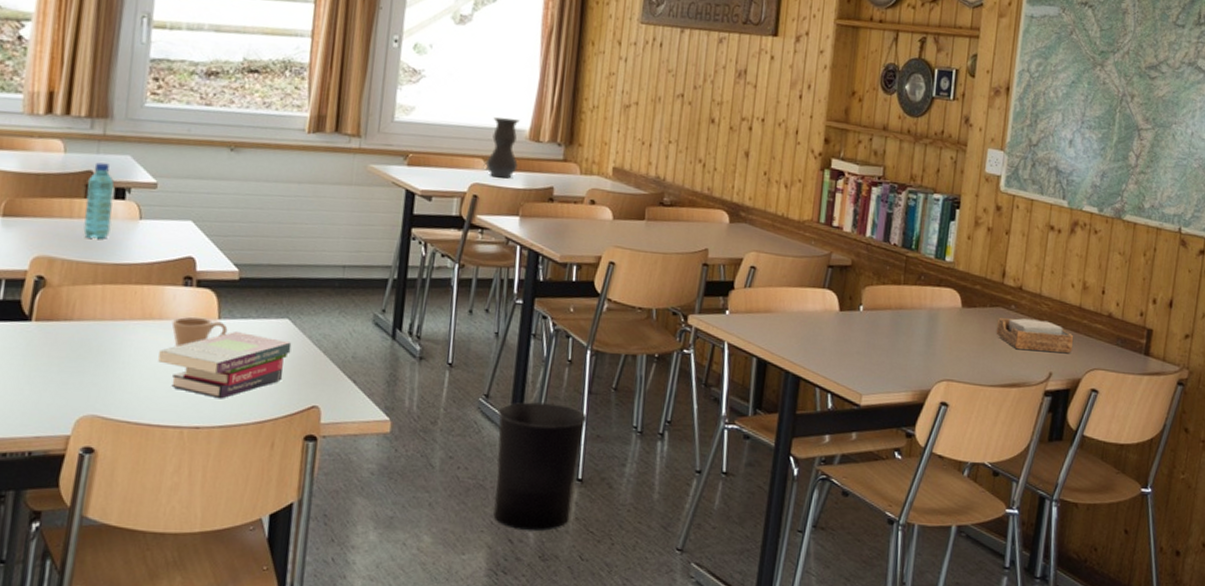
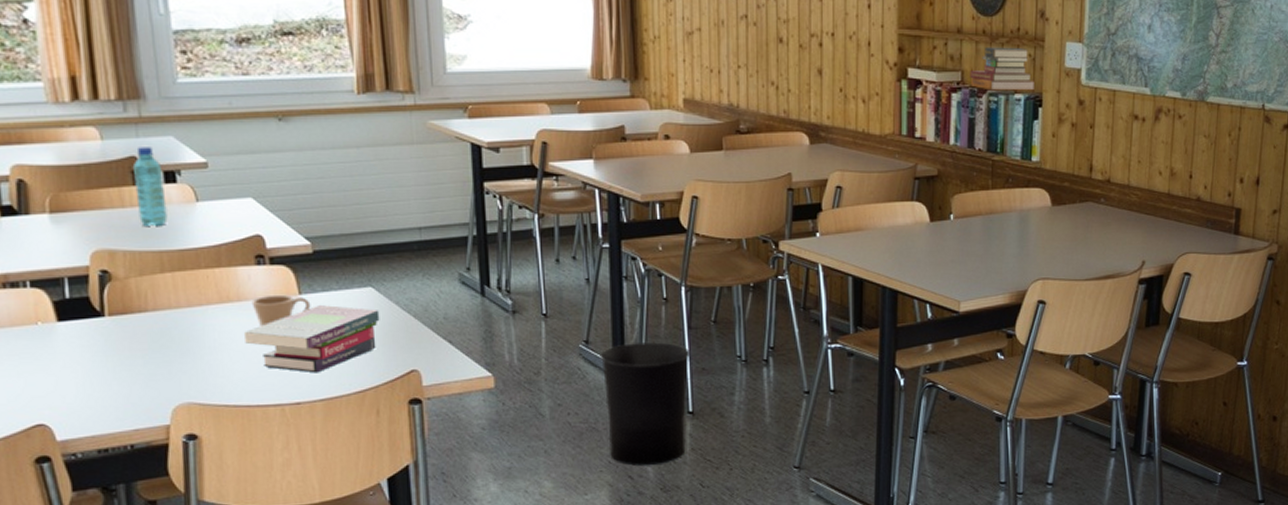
vase: present [486,117,520,180] -> none [551,58,584,123]
books: none [891,145,954,193] -> present [970,47,1034,91]
napkin holder: present [996,318,1074,354] -> none [1087,210,1164,242]

